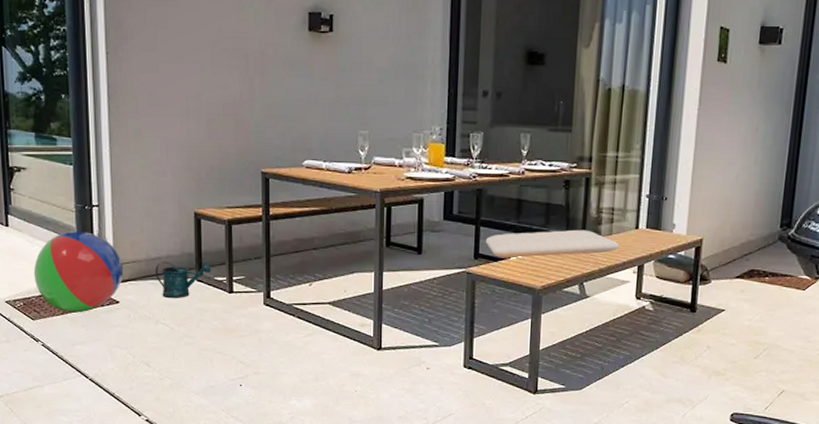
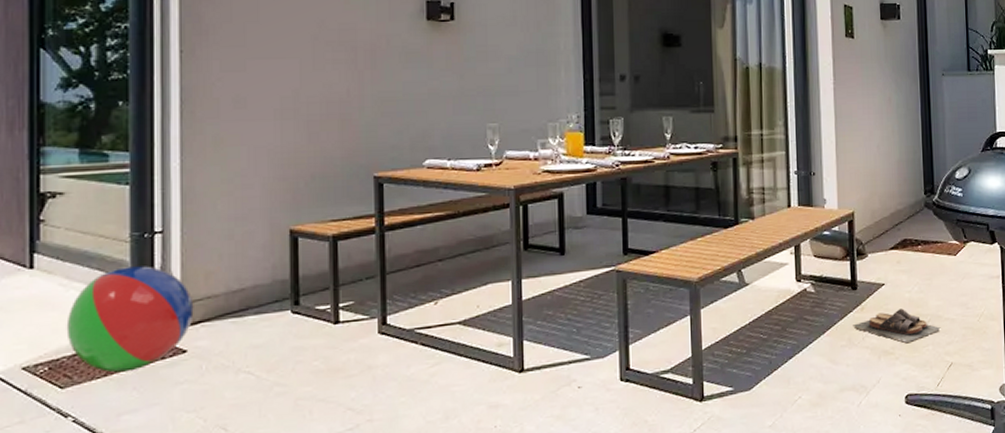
watering can: present [155,261,211,298] -> none [237,289,311,339]
cushion: present [485,229,619,258] -> none [634,212,774,250]
sandal: none [687,334,778,368] -> present [853,308,941,344]

